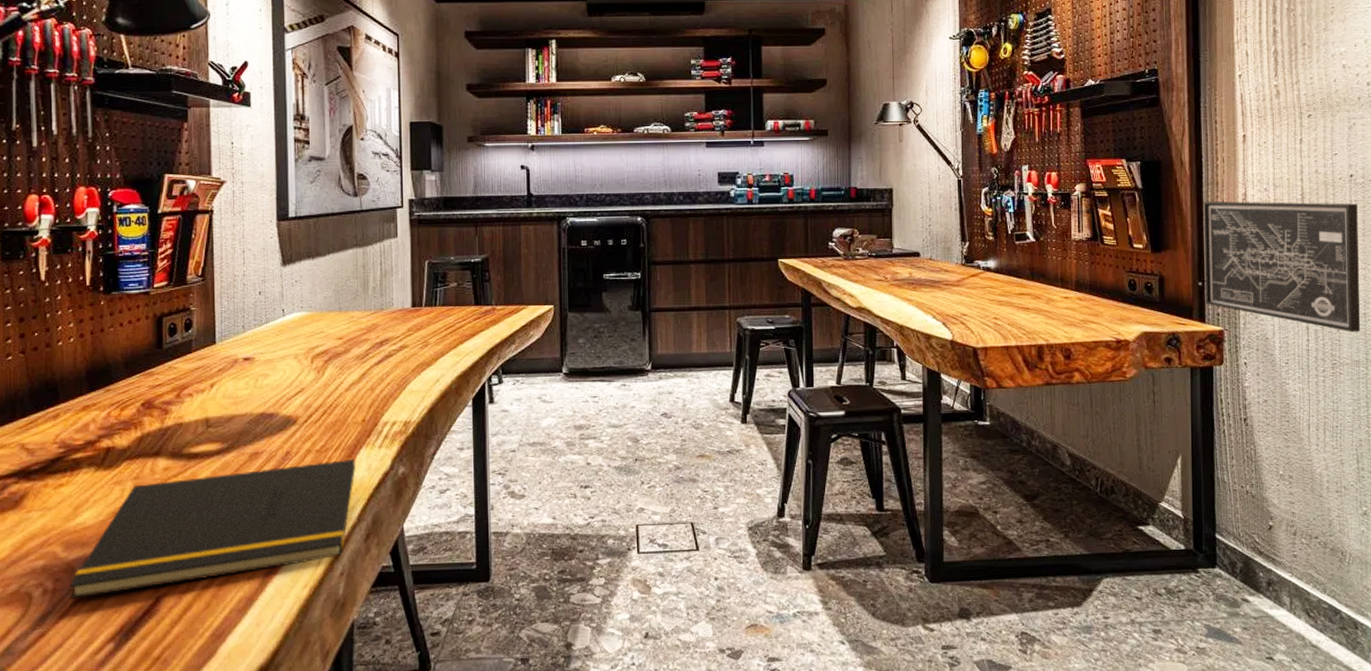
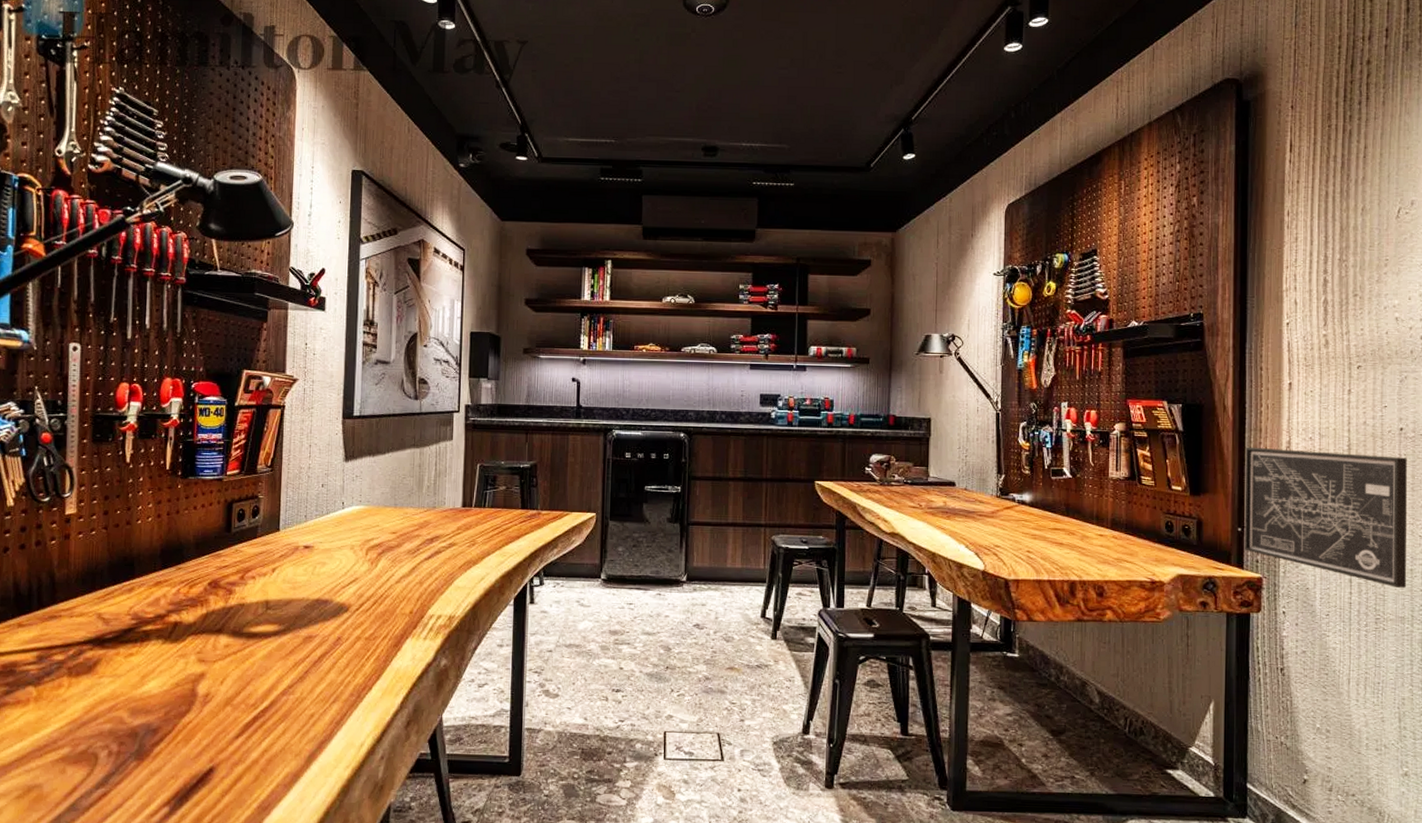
notepad: present [69,458,356,599] -> none [132,648,401,763]

